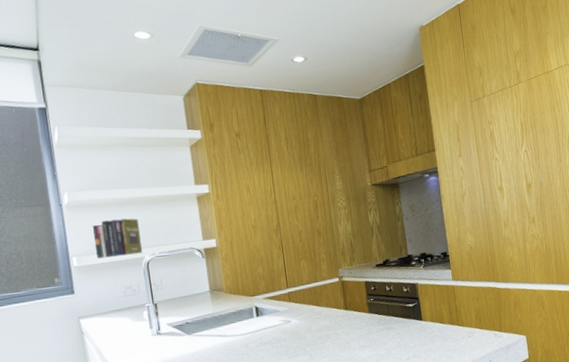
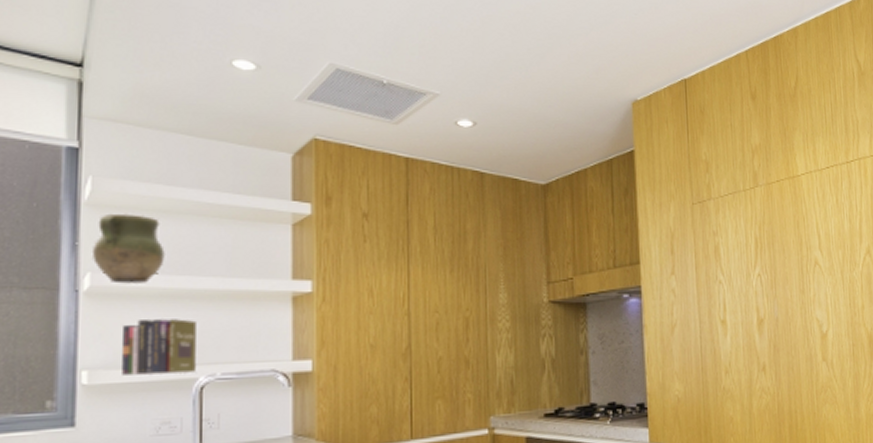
ceramic jug: none [66,150,112,198] -> present [93,215,165,284]

